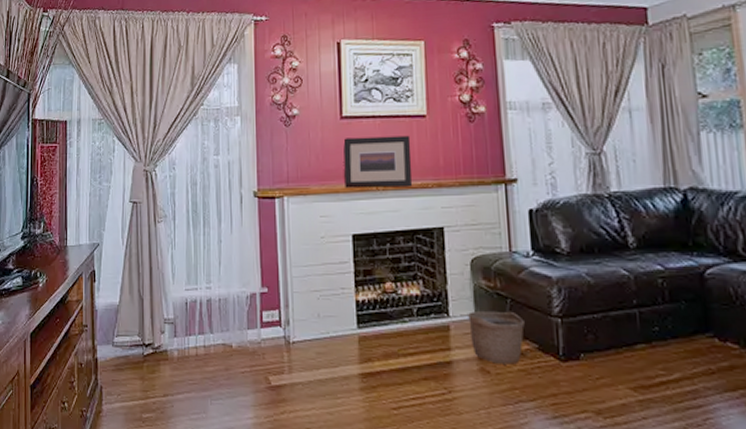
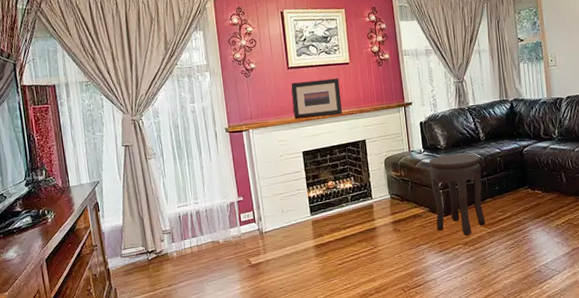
basket: present [468,310,525,365] -> none [384,189,420,225]
side table: none [540,265,635,399] -> present [428,153,486,235]

